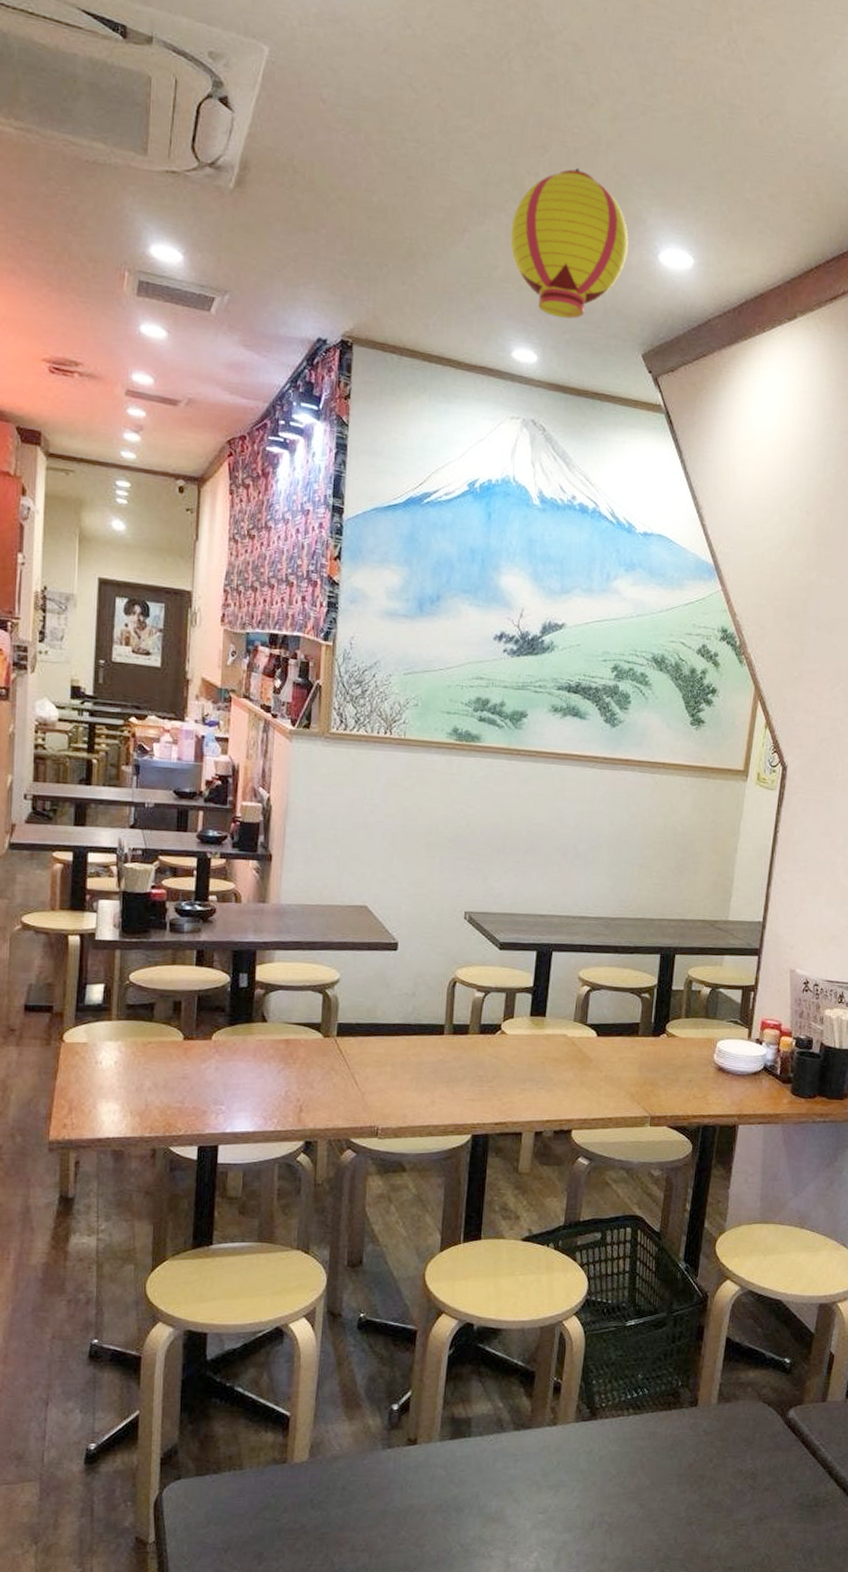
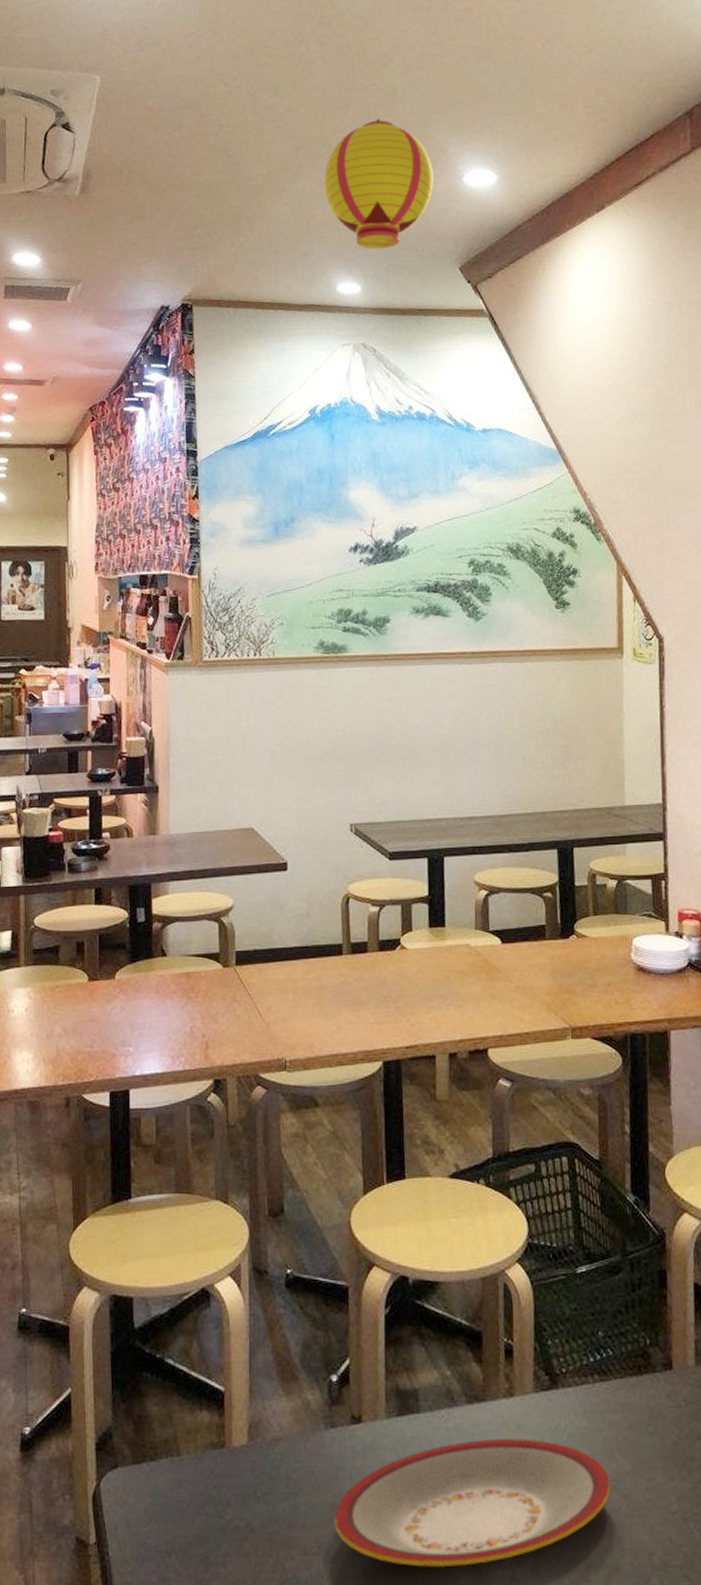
plate: none [382,1459,631,1561] -> present [334,1438,611,1567]

